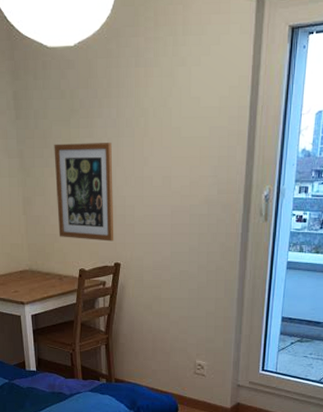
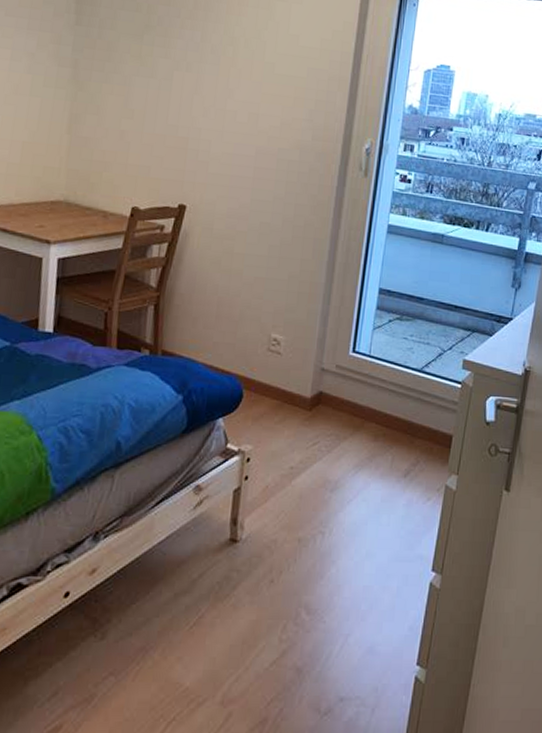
wall art: present [54,143,114,242] -> none [110,58,191,179]

